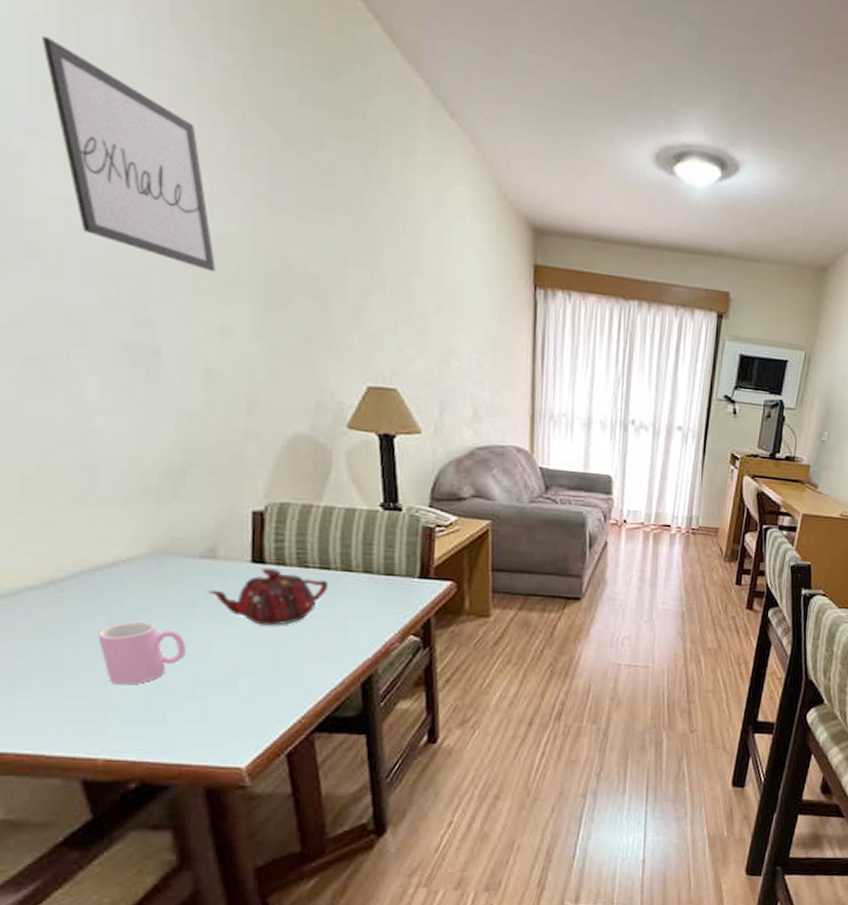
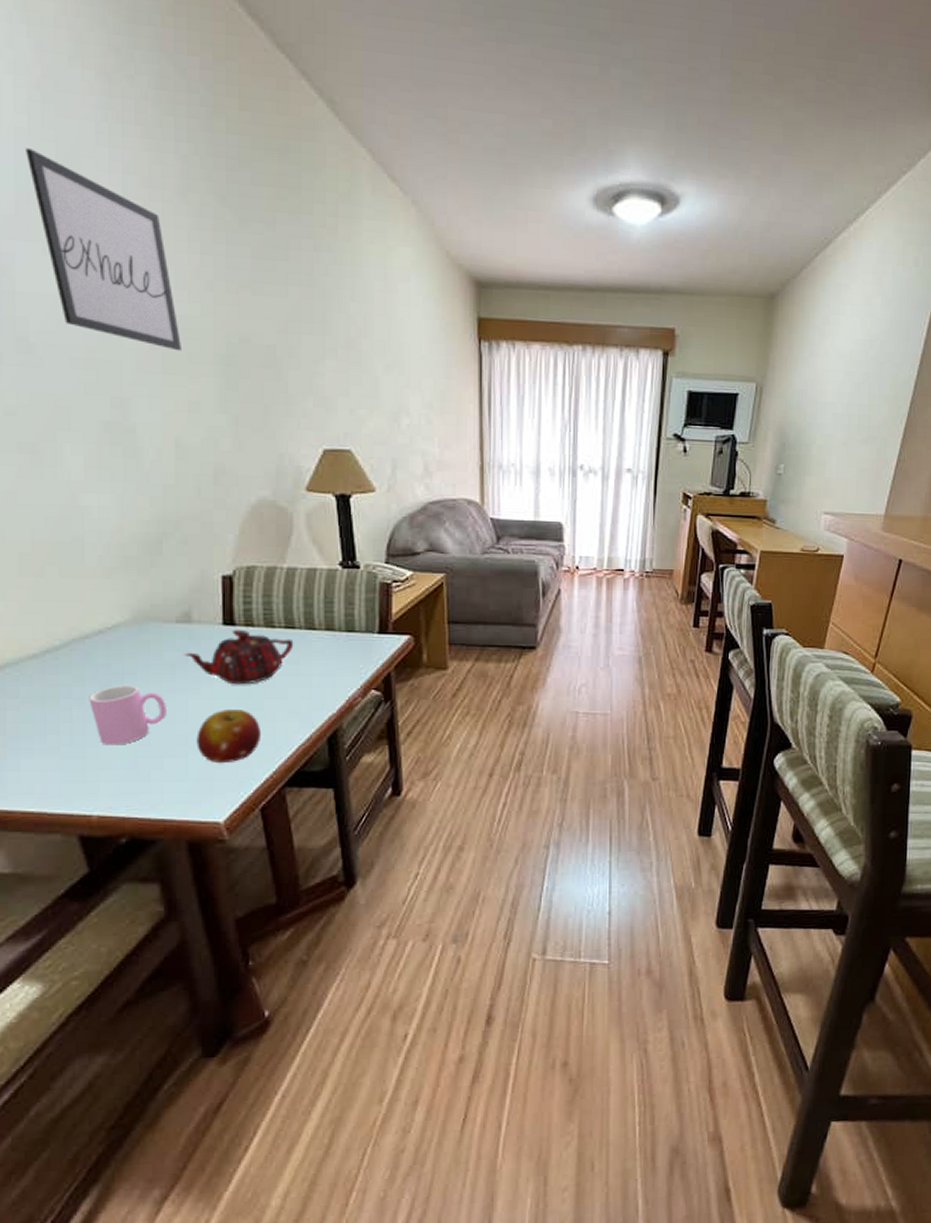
fruit: none [218,650,291,707] -> present [196,708,262,764]

